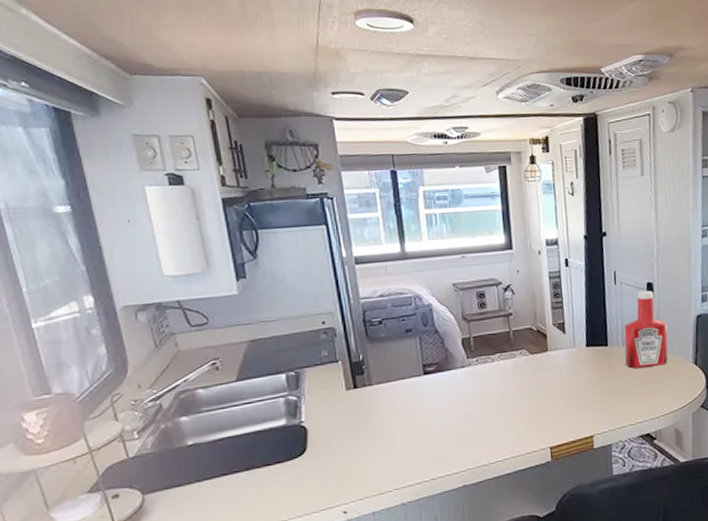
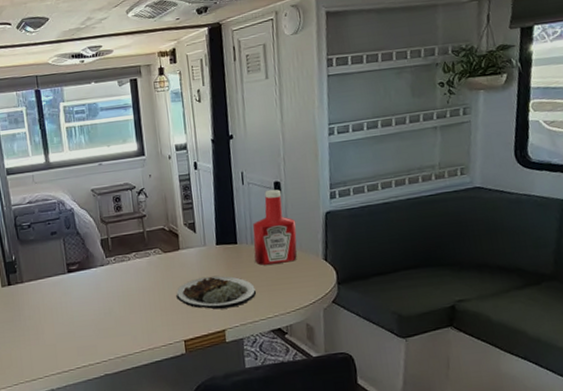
plate: none [543,379,627,415] -> present [176,276,257,310]

